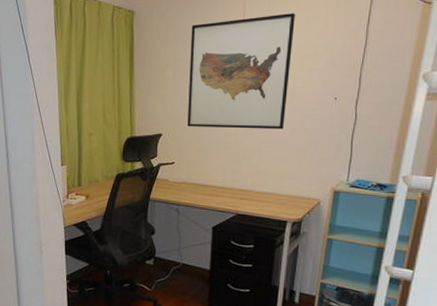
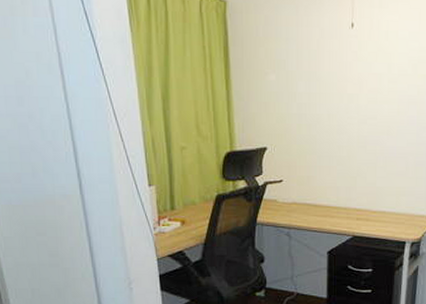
wall art: present [187,13,295,130] -> none [294,12,408,142]

